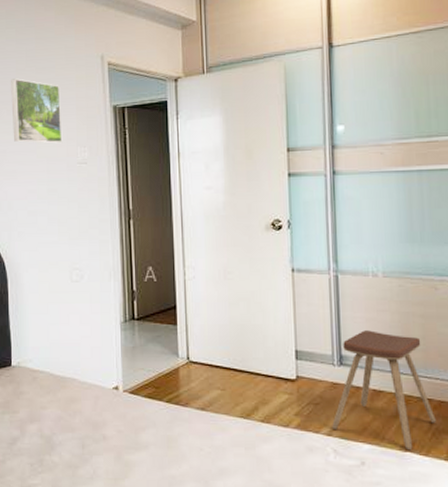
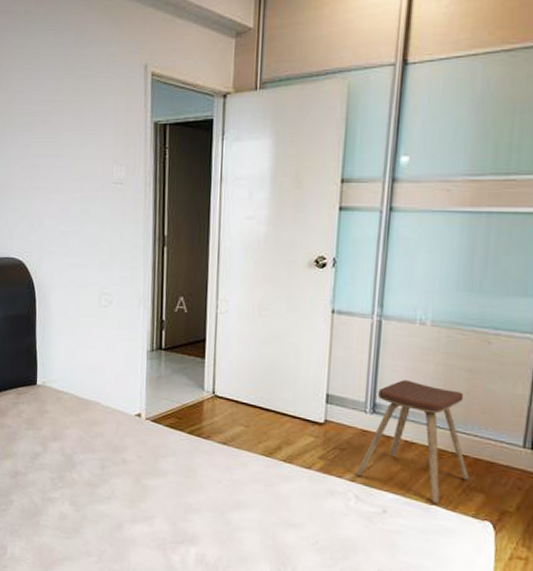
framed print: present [11,78,63,144] -> none [46,87,99,161]

